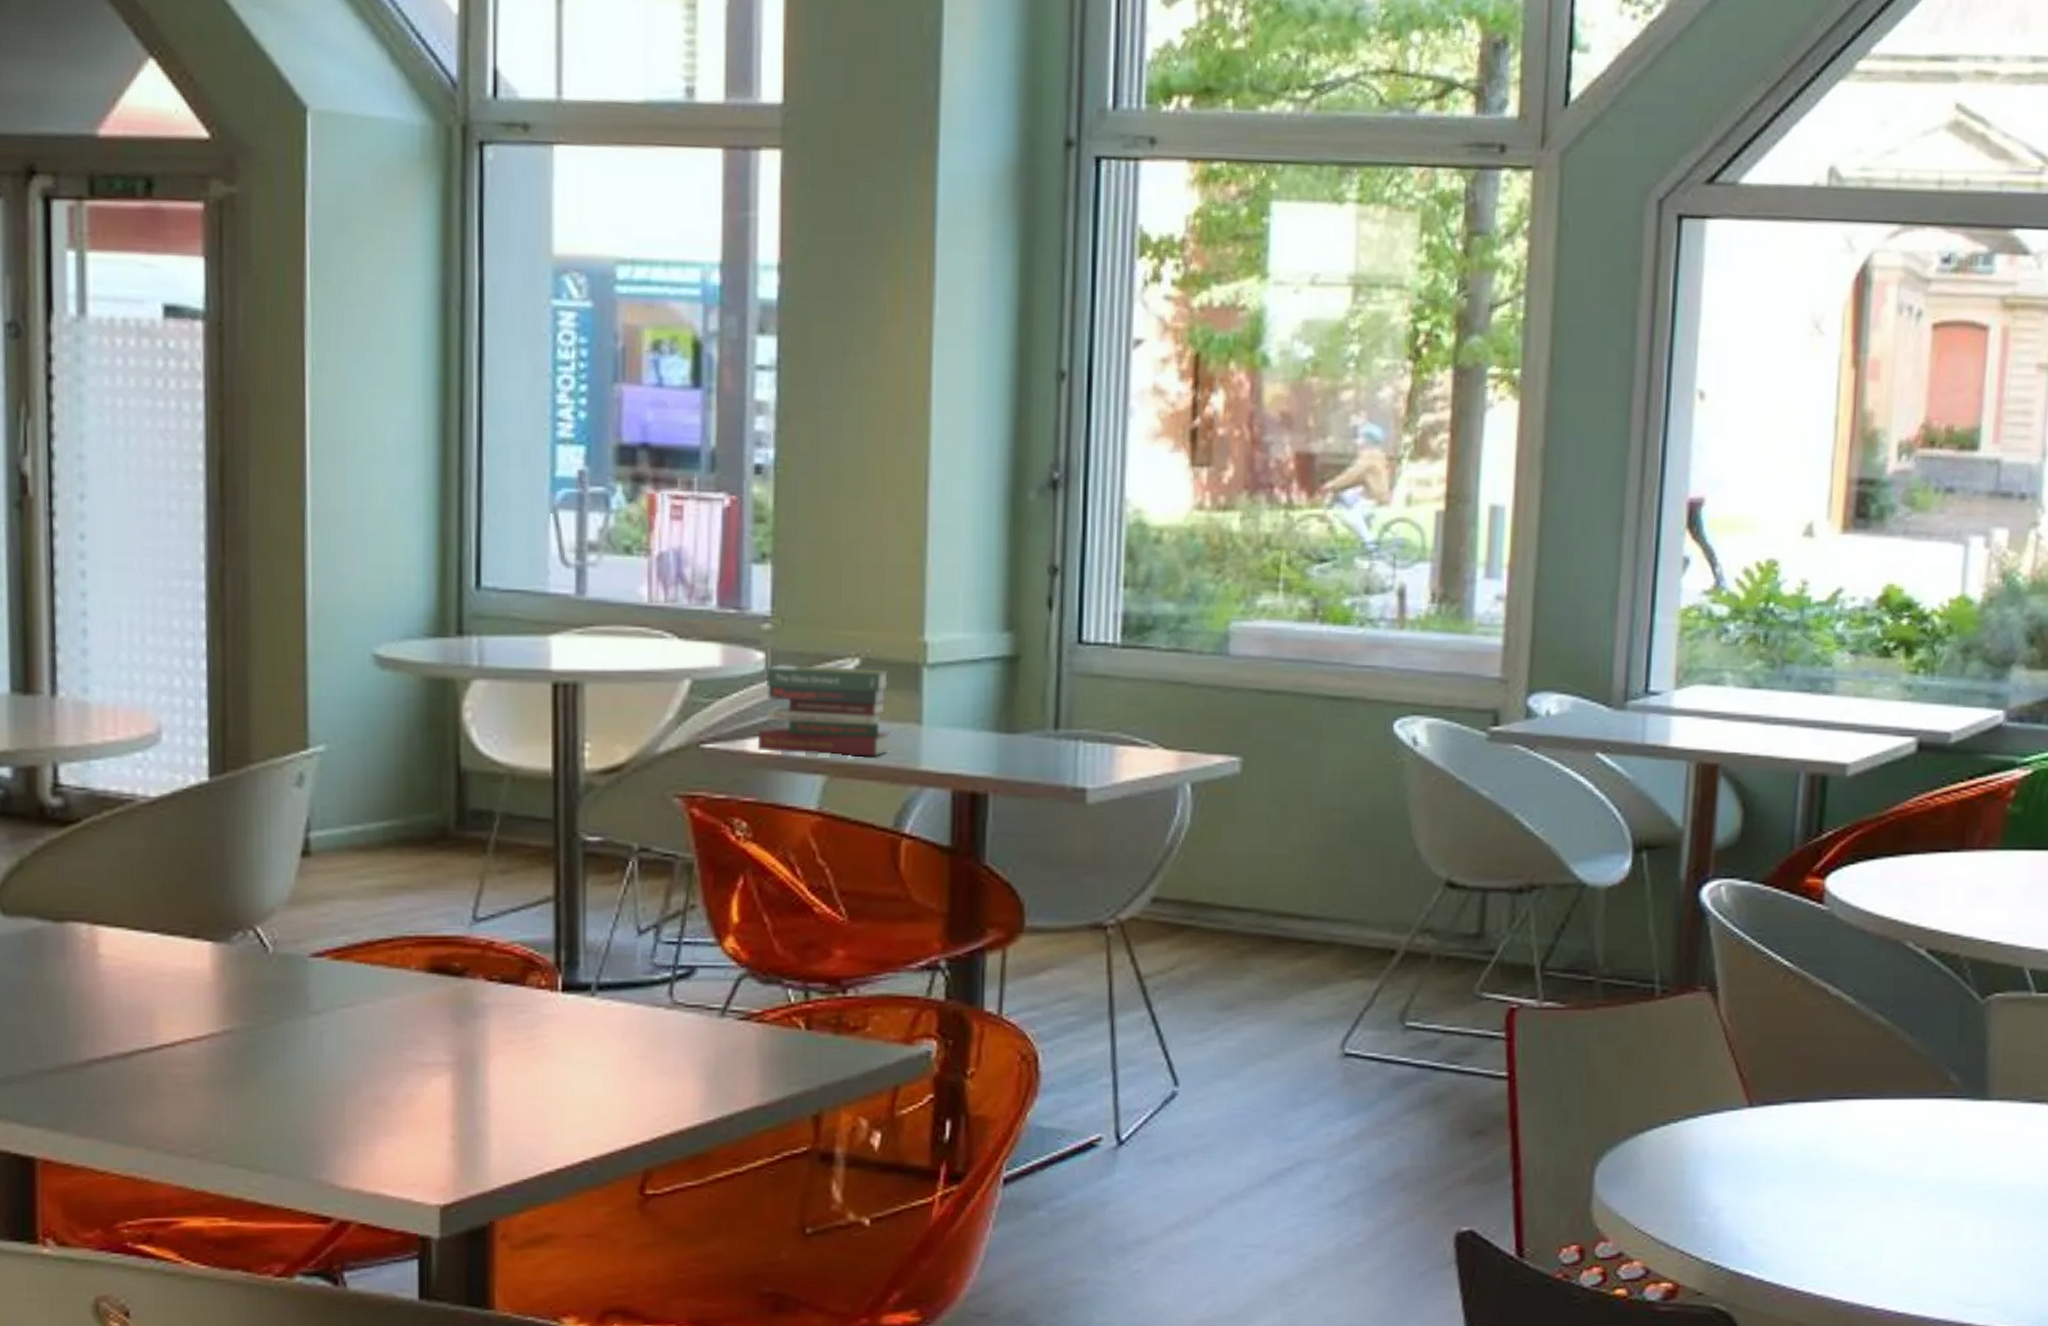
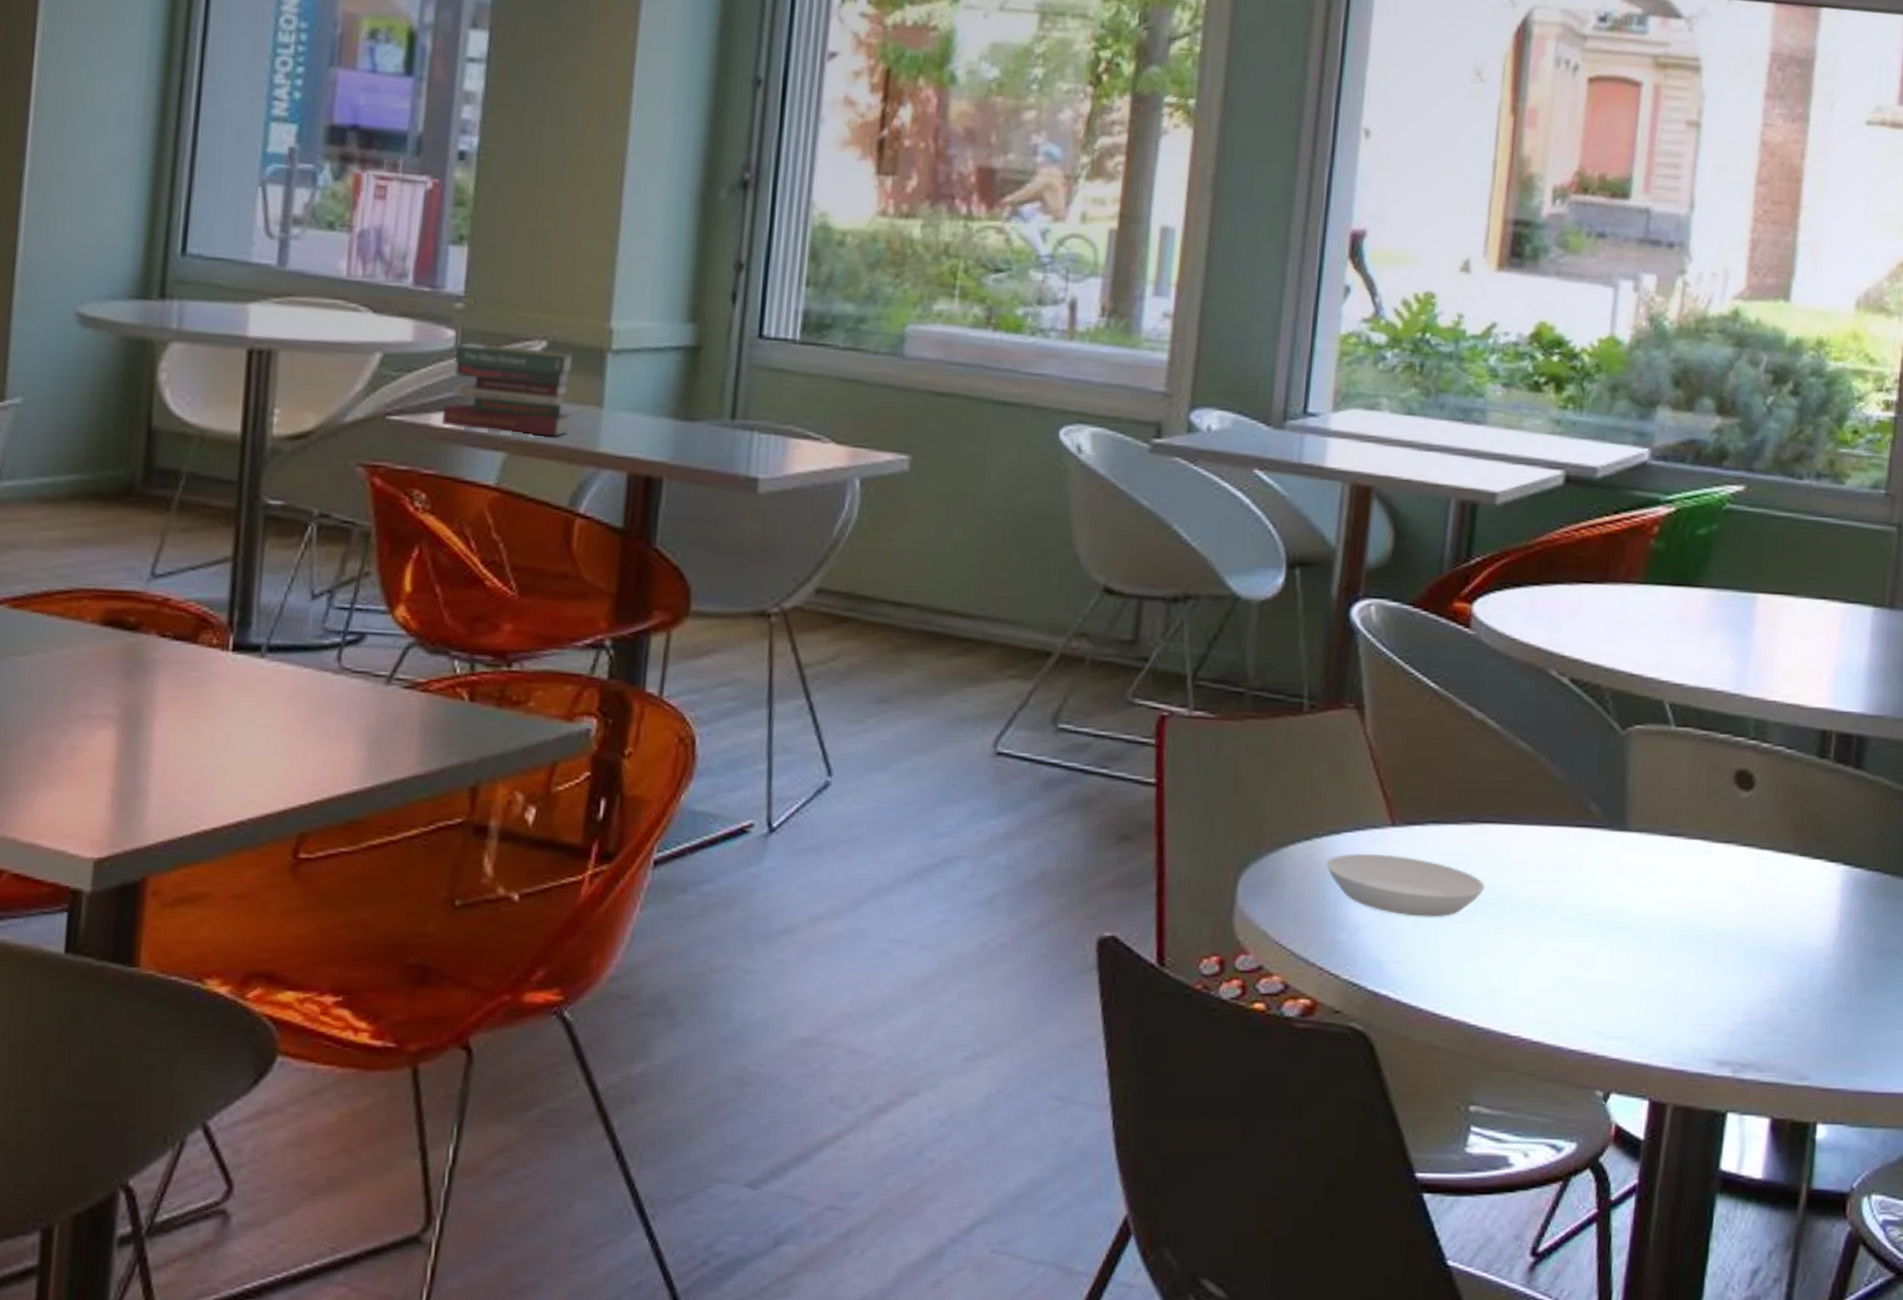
saucer: none [1684,1135,1846,1196] -> present [1326,853,1485,918]

